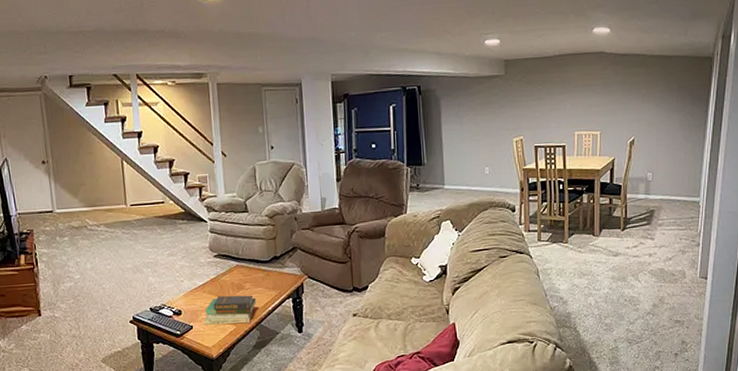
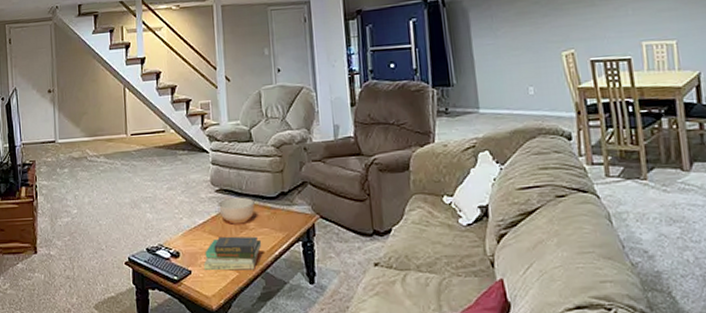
bowl: none [217,261,251,285] -> present [219,197,256,224]

